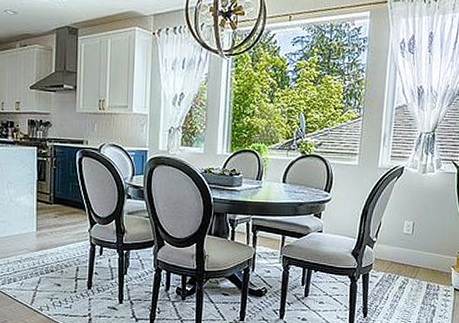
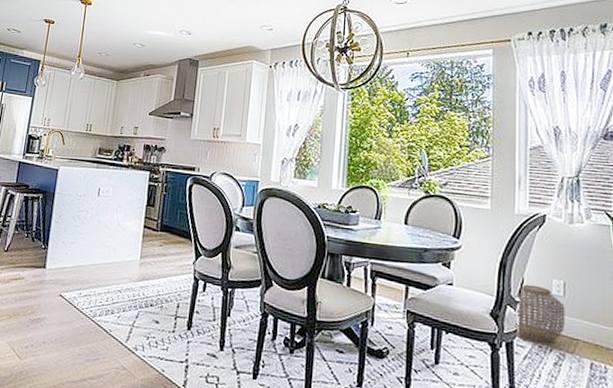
woven basket: none [371,226,412,272] -> present [514,284,566,343]

